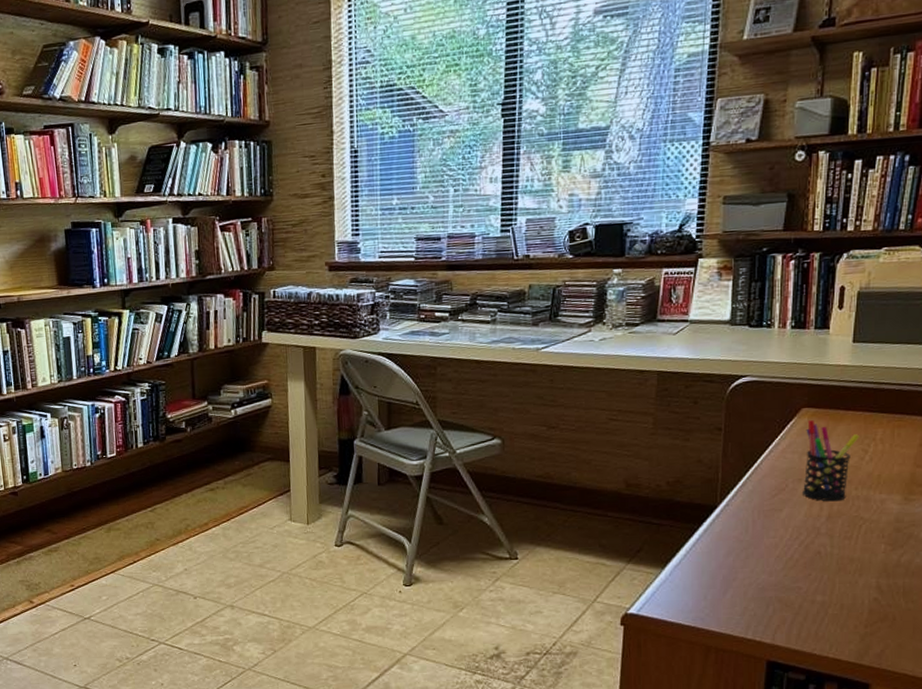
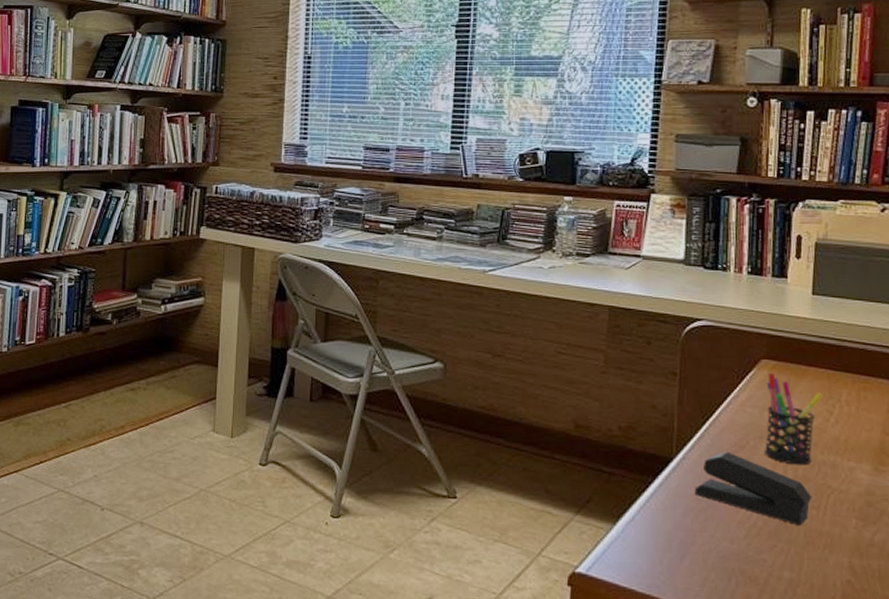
stapler: none [736,495,846,556] -> present [694,451,813,526]

